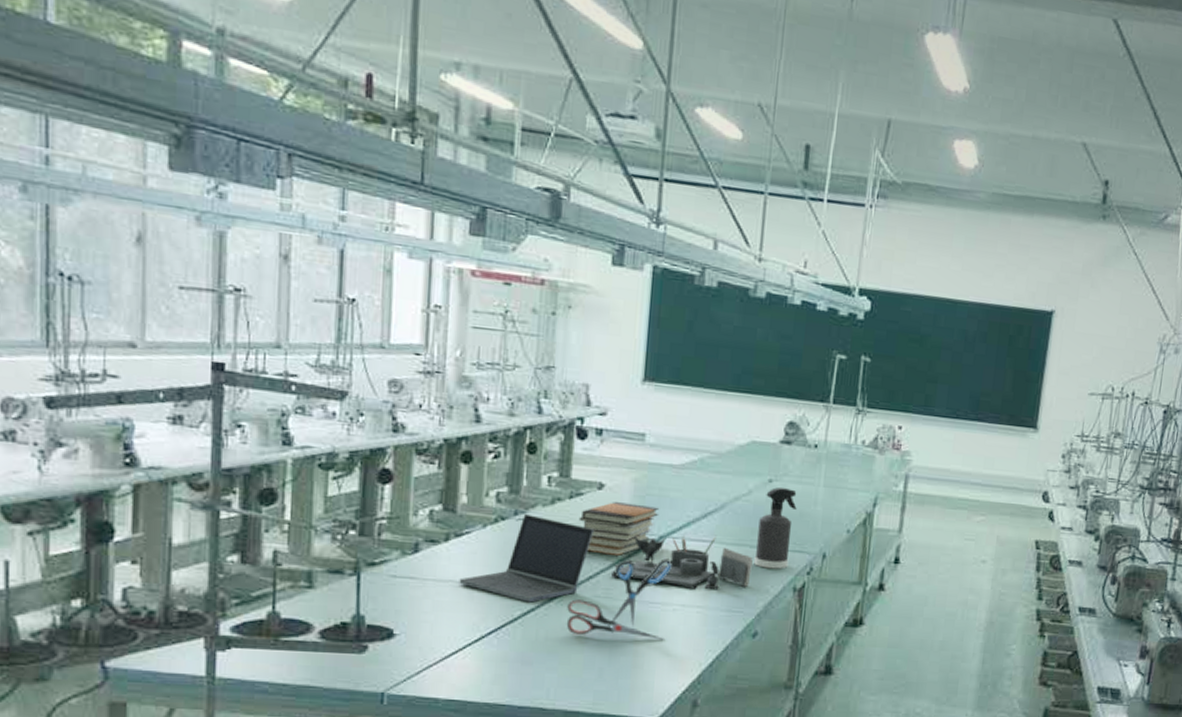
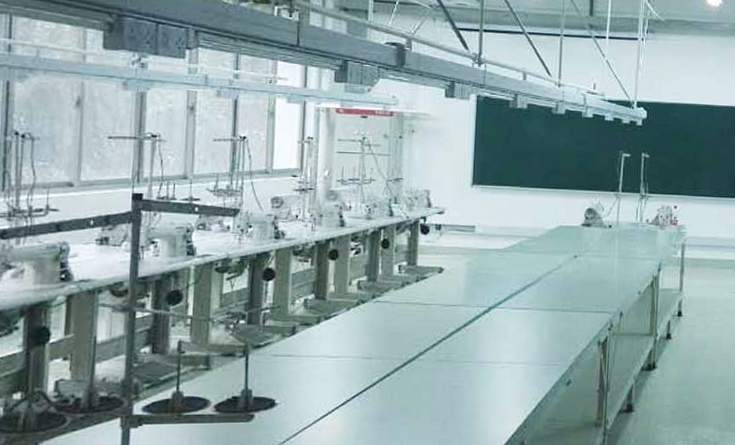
laptop computer: present [459,514,593,603] -> none [328,297,436,369]
shears: present [566,558,672,640] -> none [415,325,500,394]
book stack: present [578,502,660,557] -> none [424,282,488,326]
desk organizer: present [611,535,753,589] -> none [451,304,564,349]
spray bottle: present [754,486,797,569] -> none [565,260,598,328]

